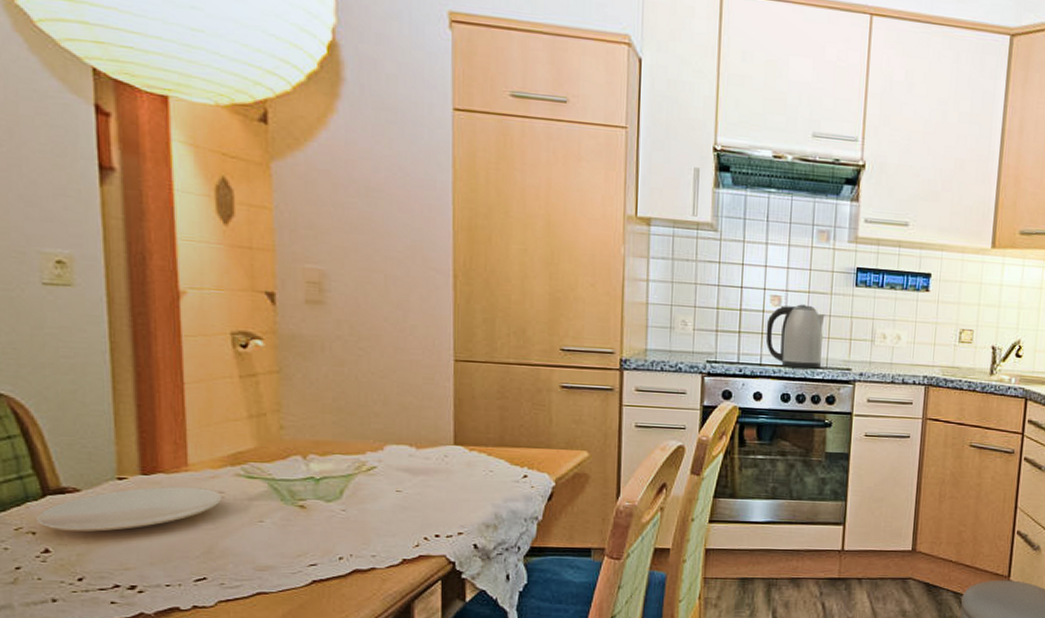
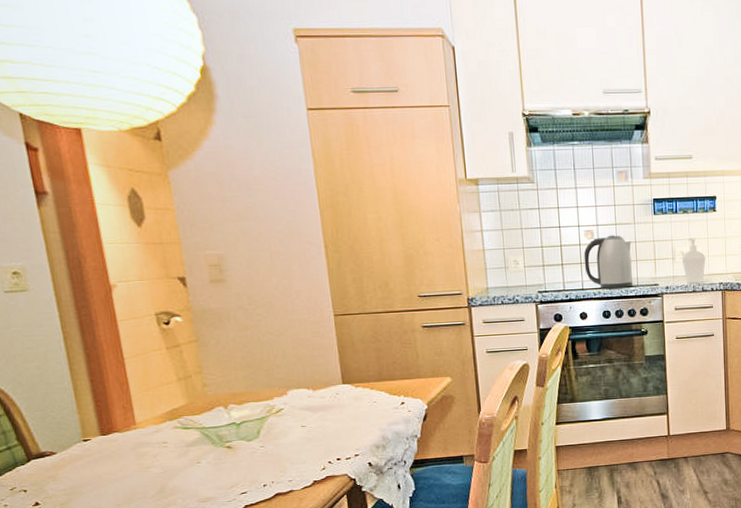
plate: present [37,486,222,532] -> none [25,440,166,487]
soap bottle: none [882,318,911,374] -> present [681,237,706,284]

